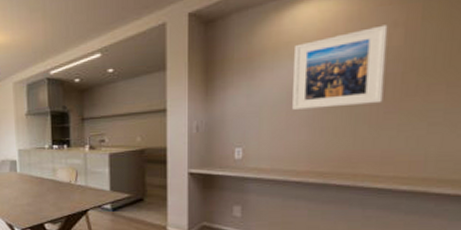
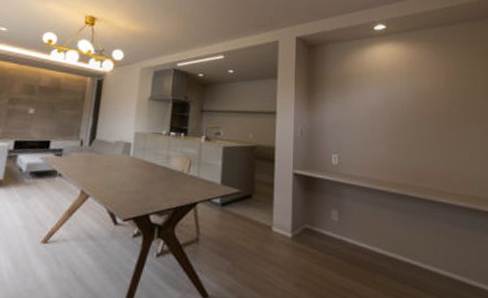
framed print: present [292,24,388,110] -> none [374,71,438,130]

